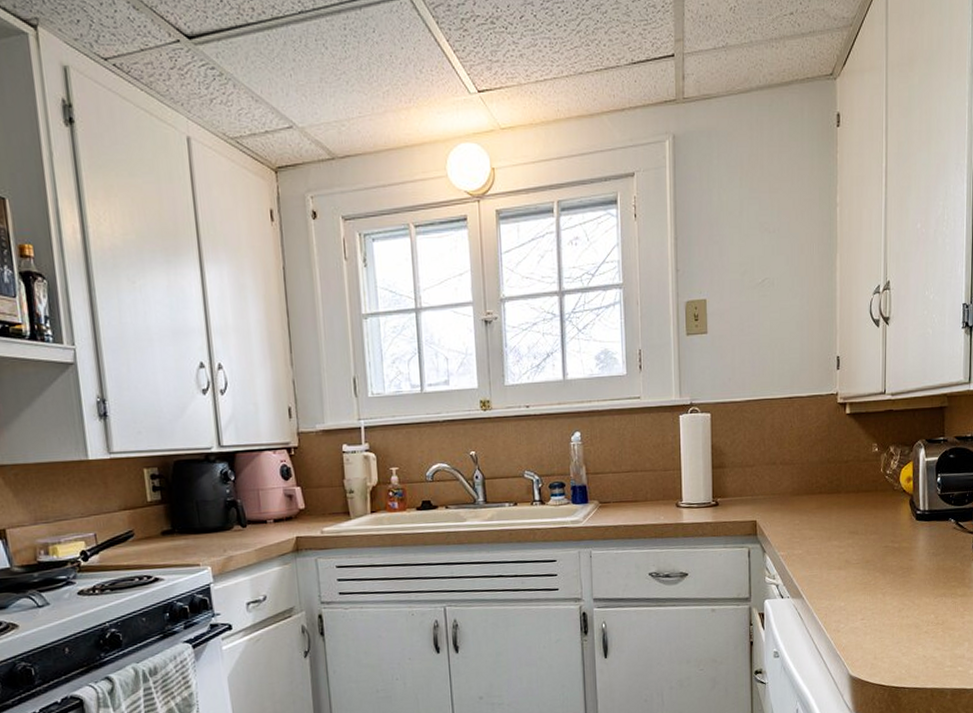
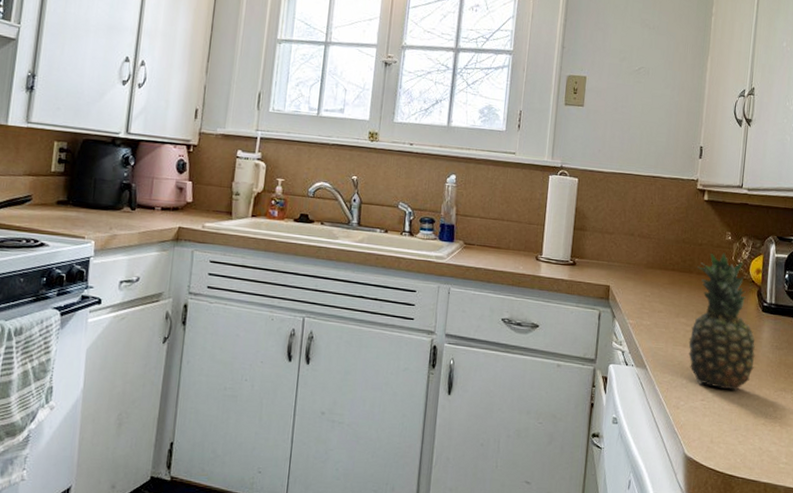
fruit: none [843,466,912,605] -> present [689,252,756,391]

